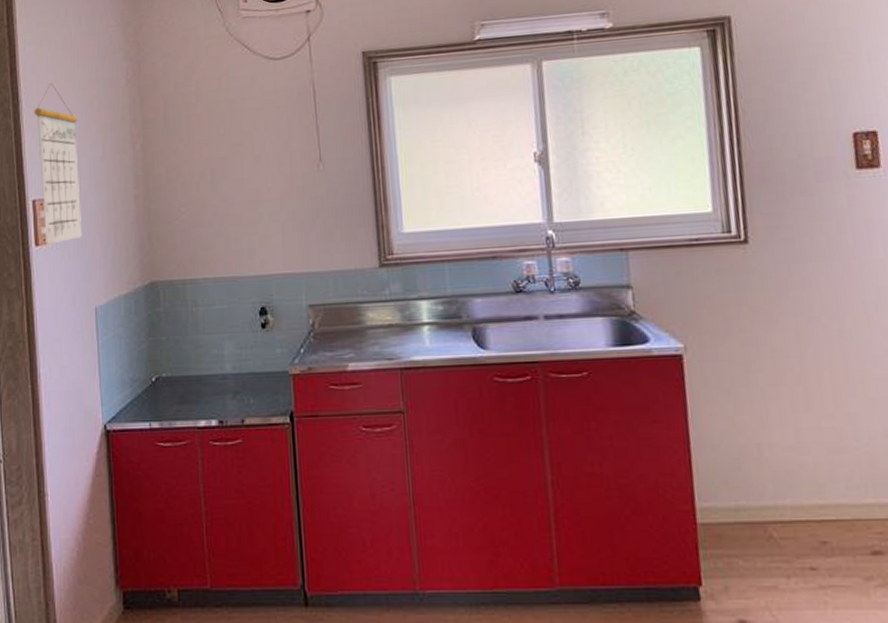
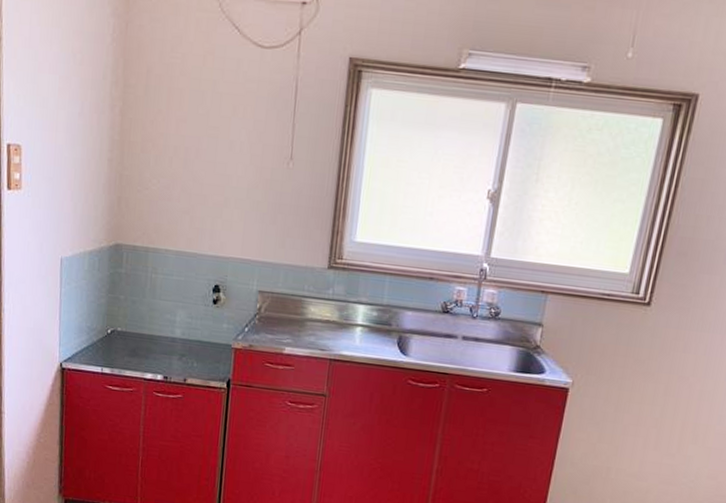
calendar: present [34,82,83,245] -> none [14,24,59,191]

